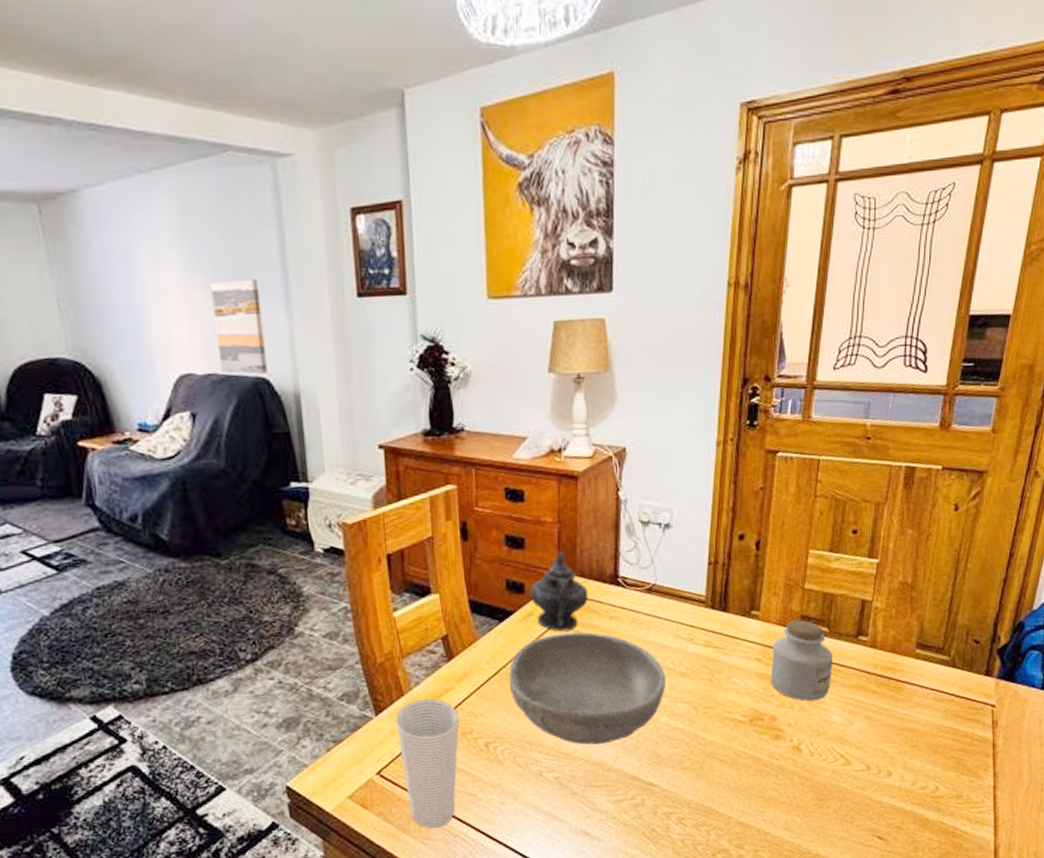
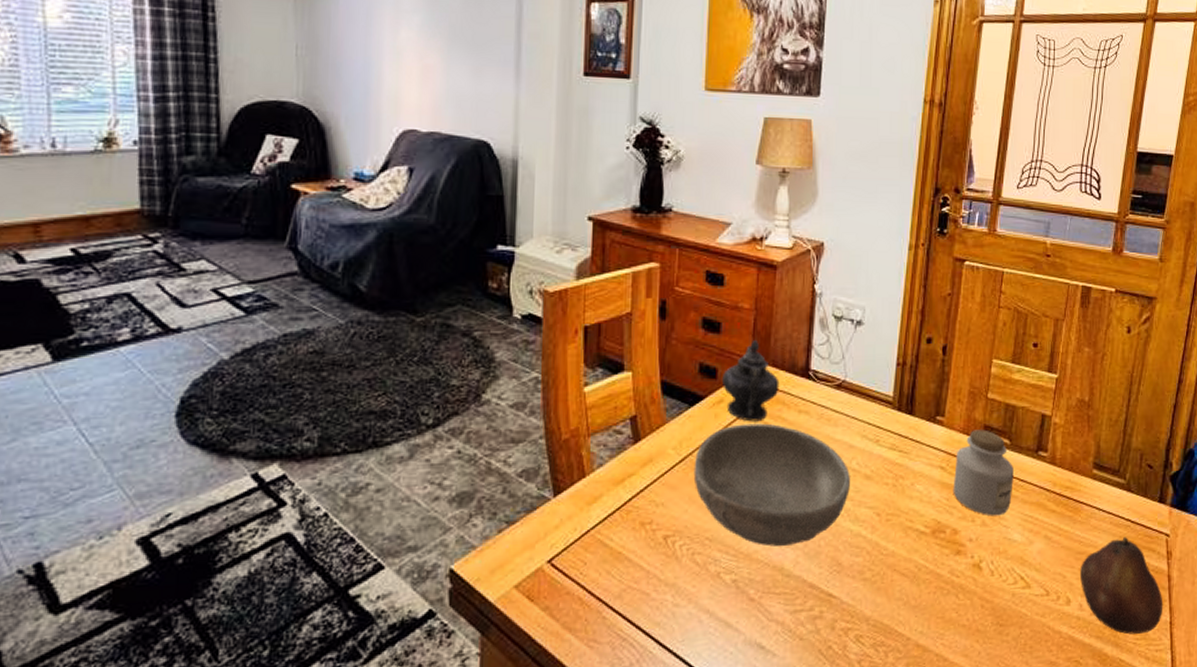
wall art: present [210,279,267,374] -> none [444,47,492,137]
cup: present [395,698,459,829] -> none [574,482,639,630]
fruit: none [901,710,987,800] -> present [1079,537,1163,635]

